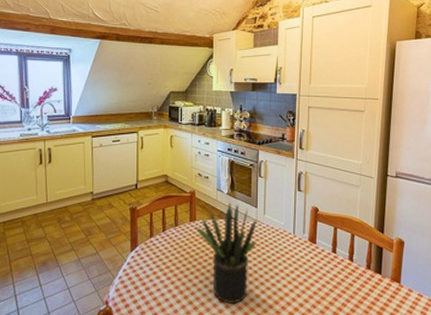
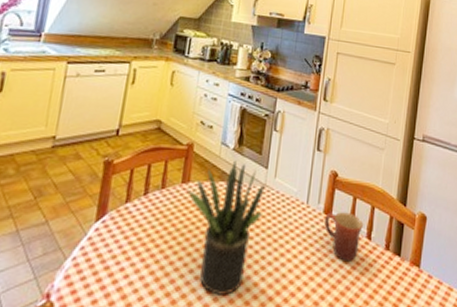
mug: none [310,240,345,279] -> present [324,212,363,261]

